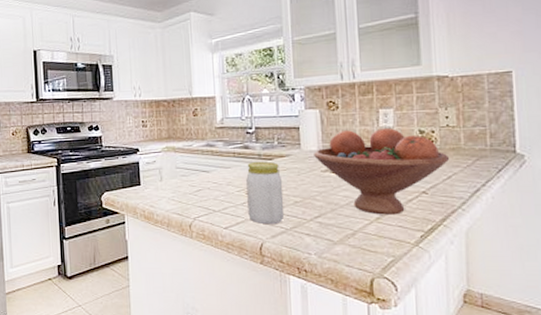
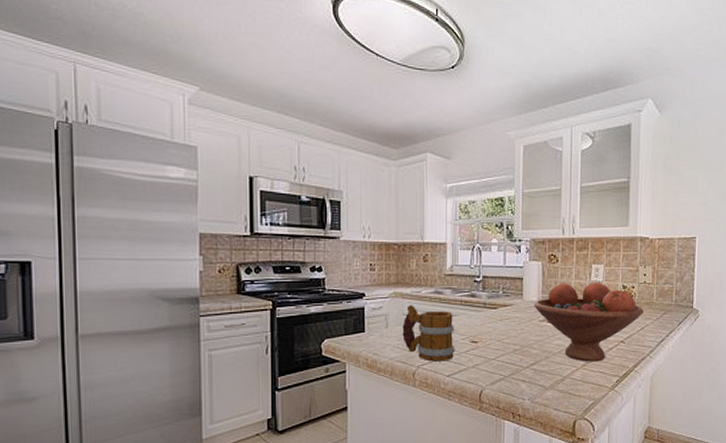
mug: none [176,158,231,214] -> present [402,305,455,362]
jar: present [246,161,285,225] -> none [471,310,505,372]

